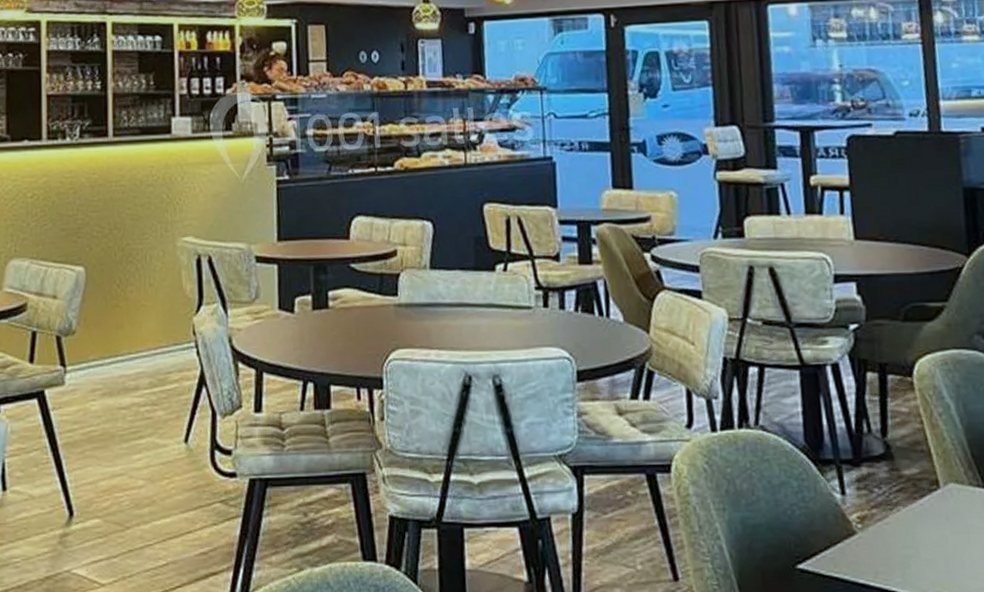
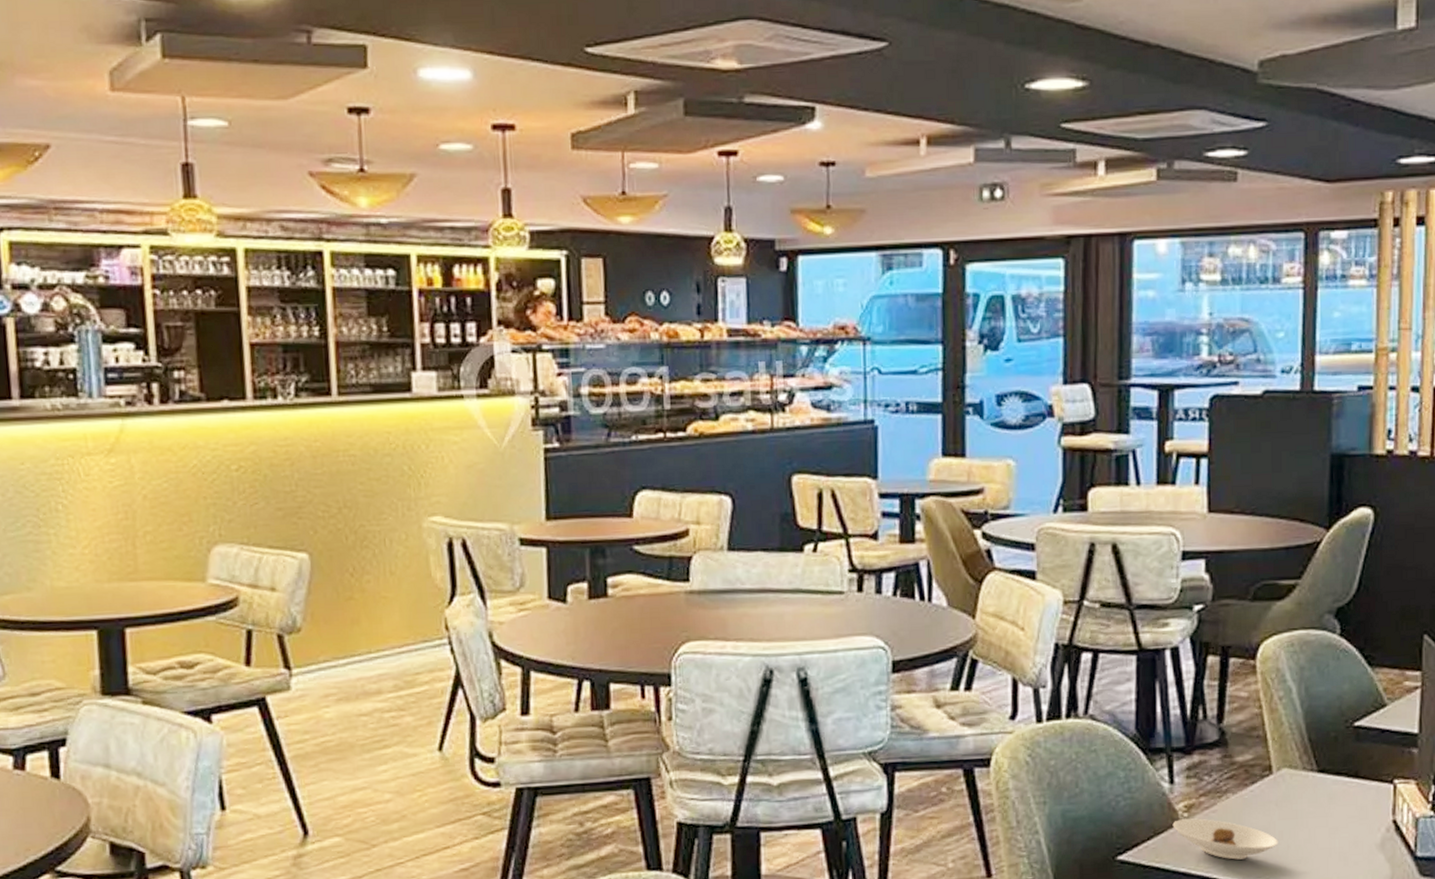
saucer: none [847,530,953,573] -> present [1172,818,1278,860]

